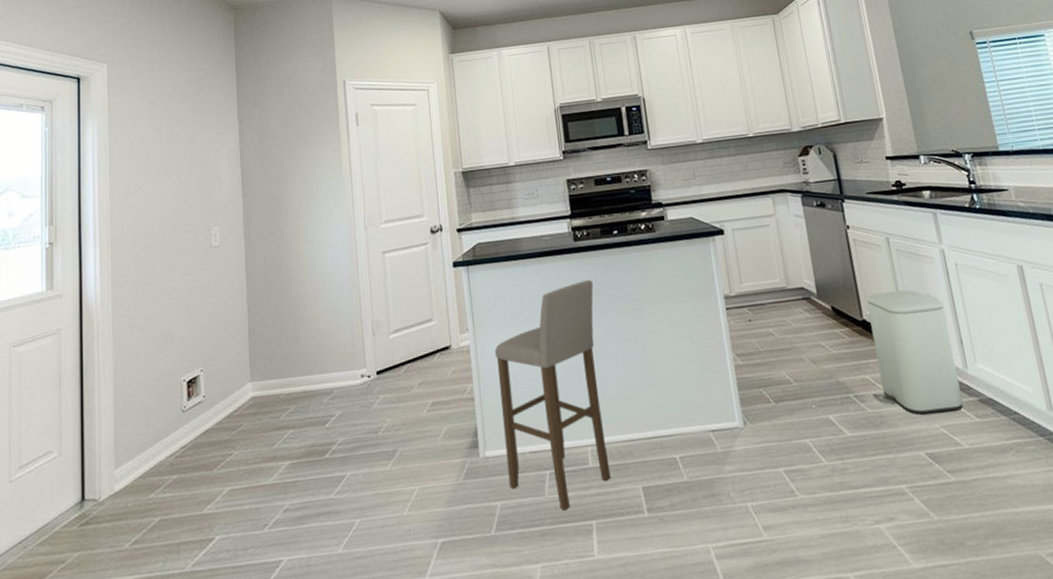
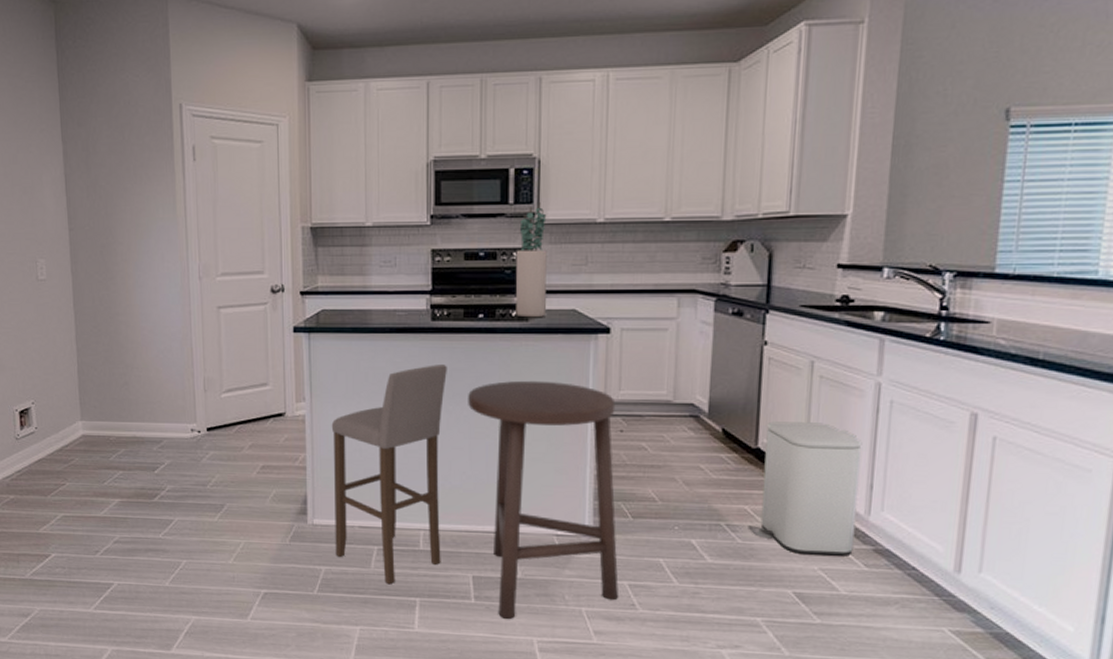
bar stool: none [614,283,778,528] -> present [468,380,618,619]
vase: none [635,132,669,230] -> present [515,202,547,318]

